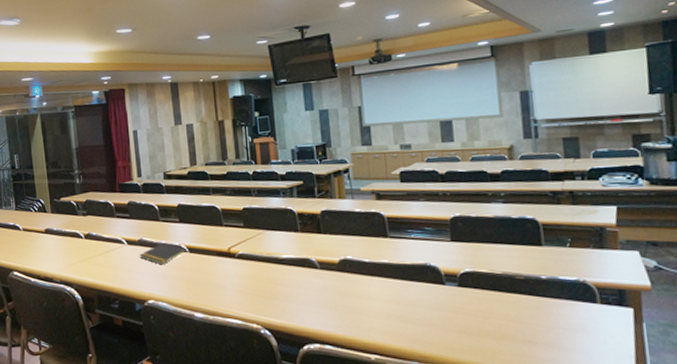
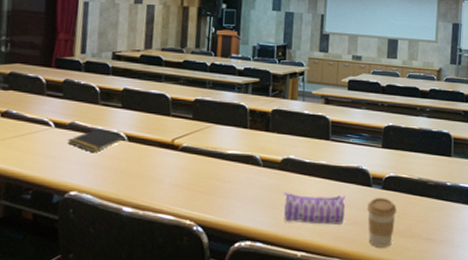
pencil case: none [345,293,418,326] -> present [283,192,345,225]
coffee cup: none [442,296,480,350] -> present [366,198,397,247]

